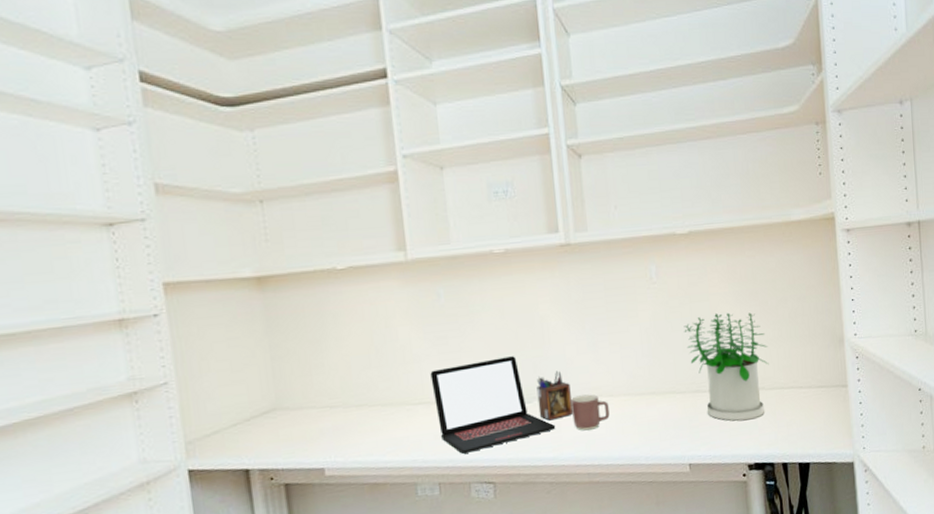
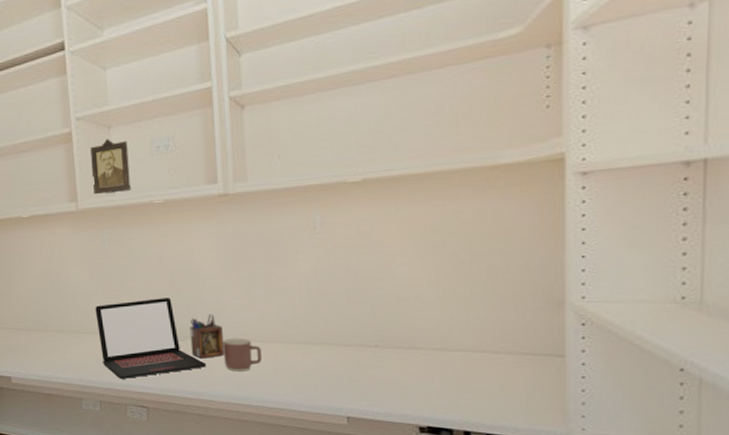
photo frame: none [420,181,469,242] -> present [90,139,132,194]
potted plant: present [683,312,769,421] -> none [349,265,455,381]

